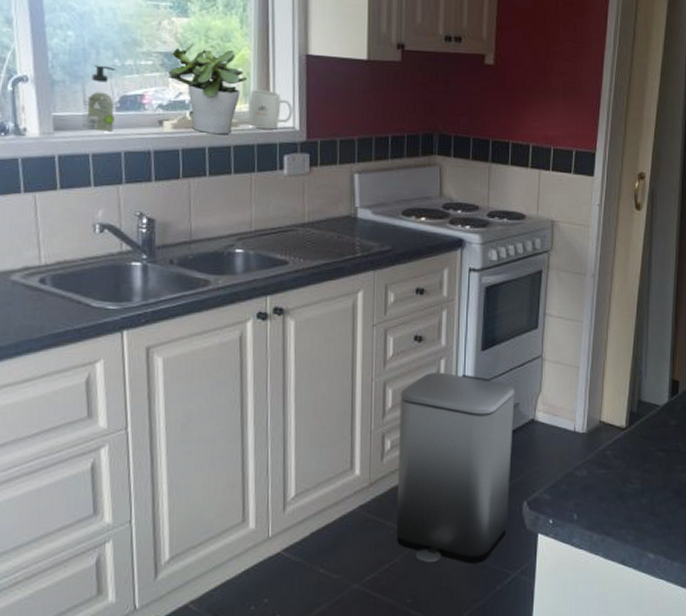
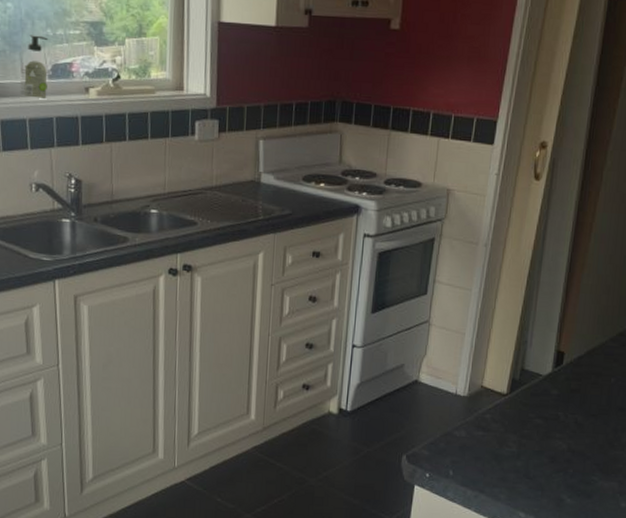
potted plant: present [169,44,248,135] -> none [94,13,164,102]
mug: present [248,89,293,130] -> none [164,57,205,96]
pedal bin: present [396,372,515,563] -> none [285,331,401,506]

